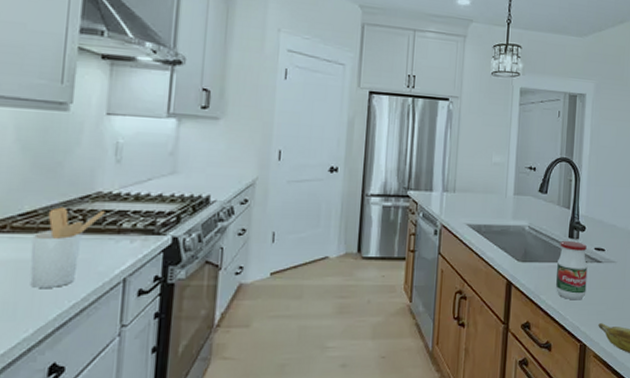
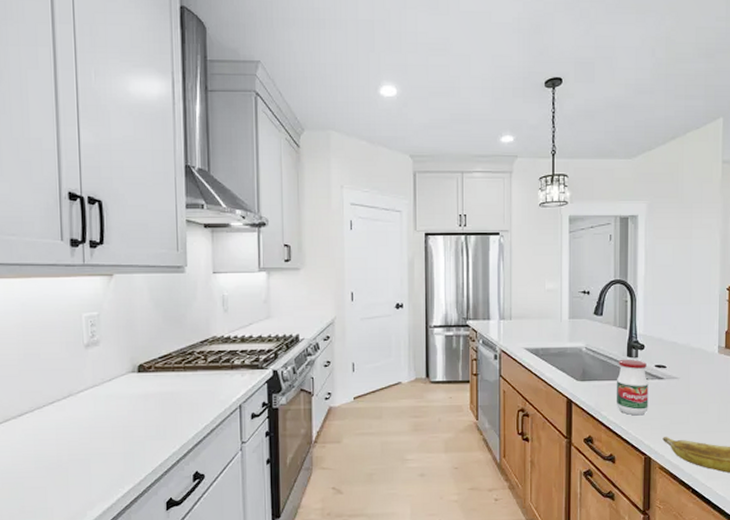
utensil holder: present [30,207,105,288] -> none [170,350,220,414]

